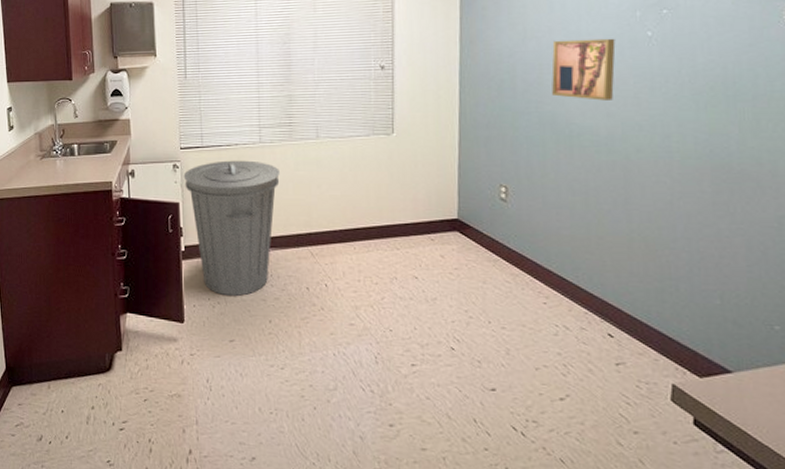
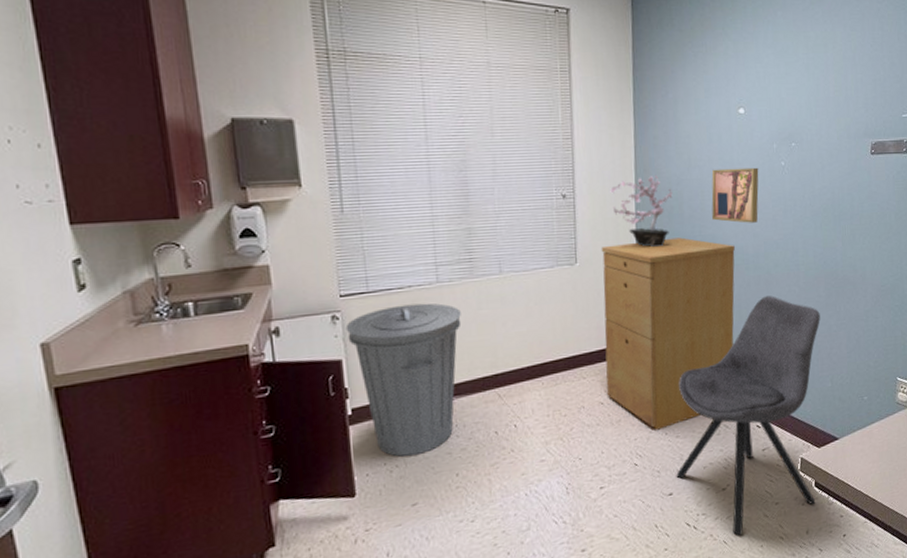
filing cabinet: none [419,113,581,317] -> present [601,237,735,430]
potted plant: none [431,46,503,121] -> present [610,174,673,247]
chair: none [500,185,704,459] -> present [676,296,820,536]

